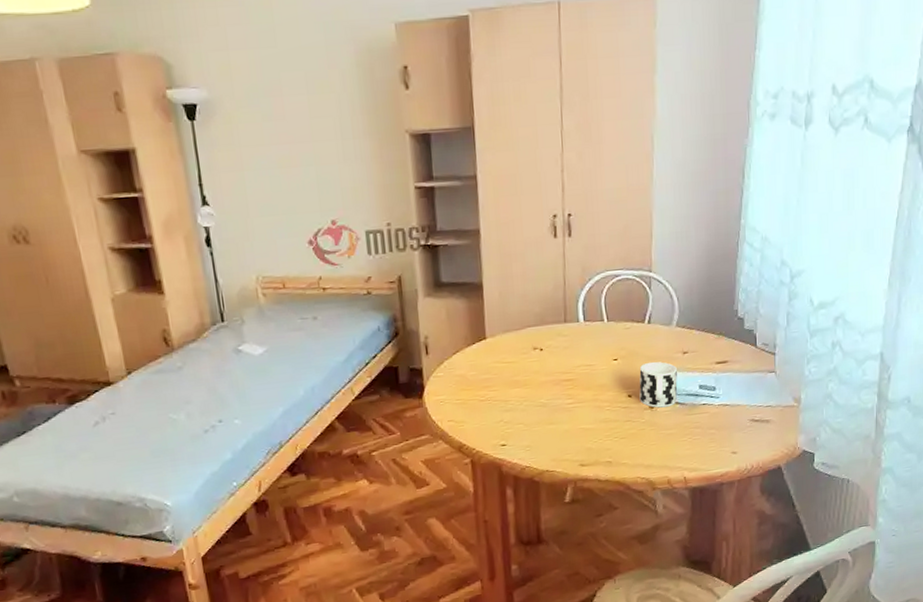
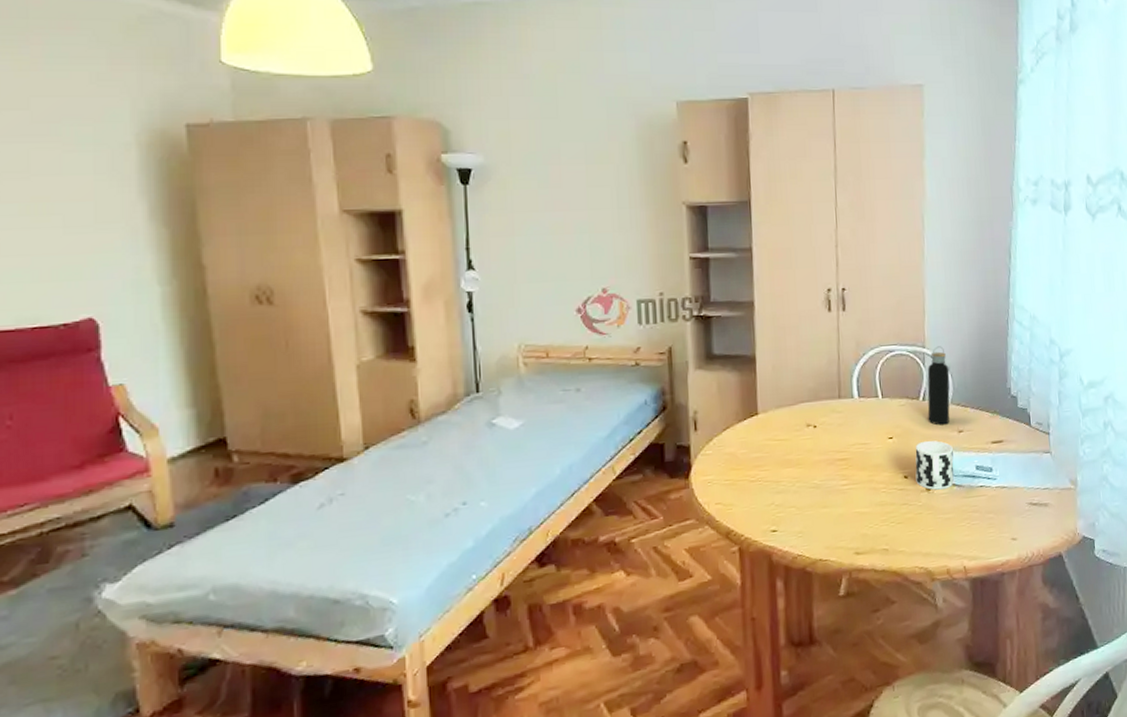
water bottle: none [652,270,676,347] -> present [927,346,950,425]

